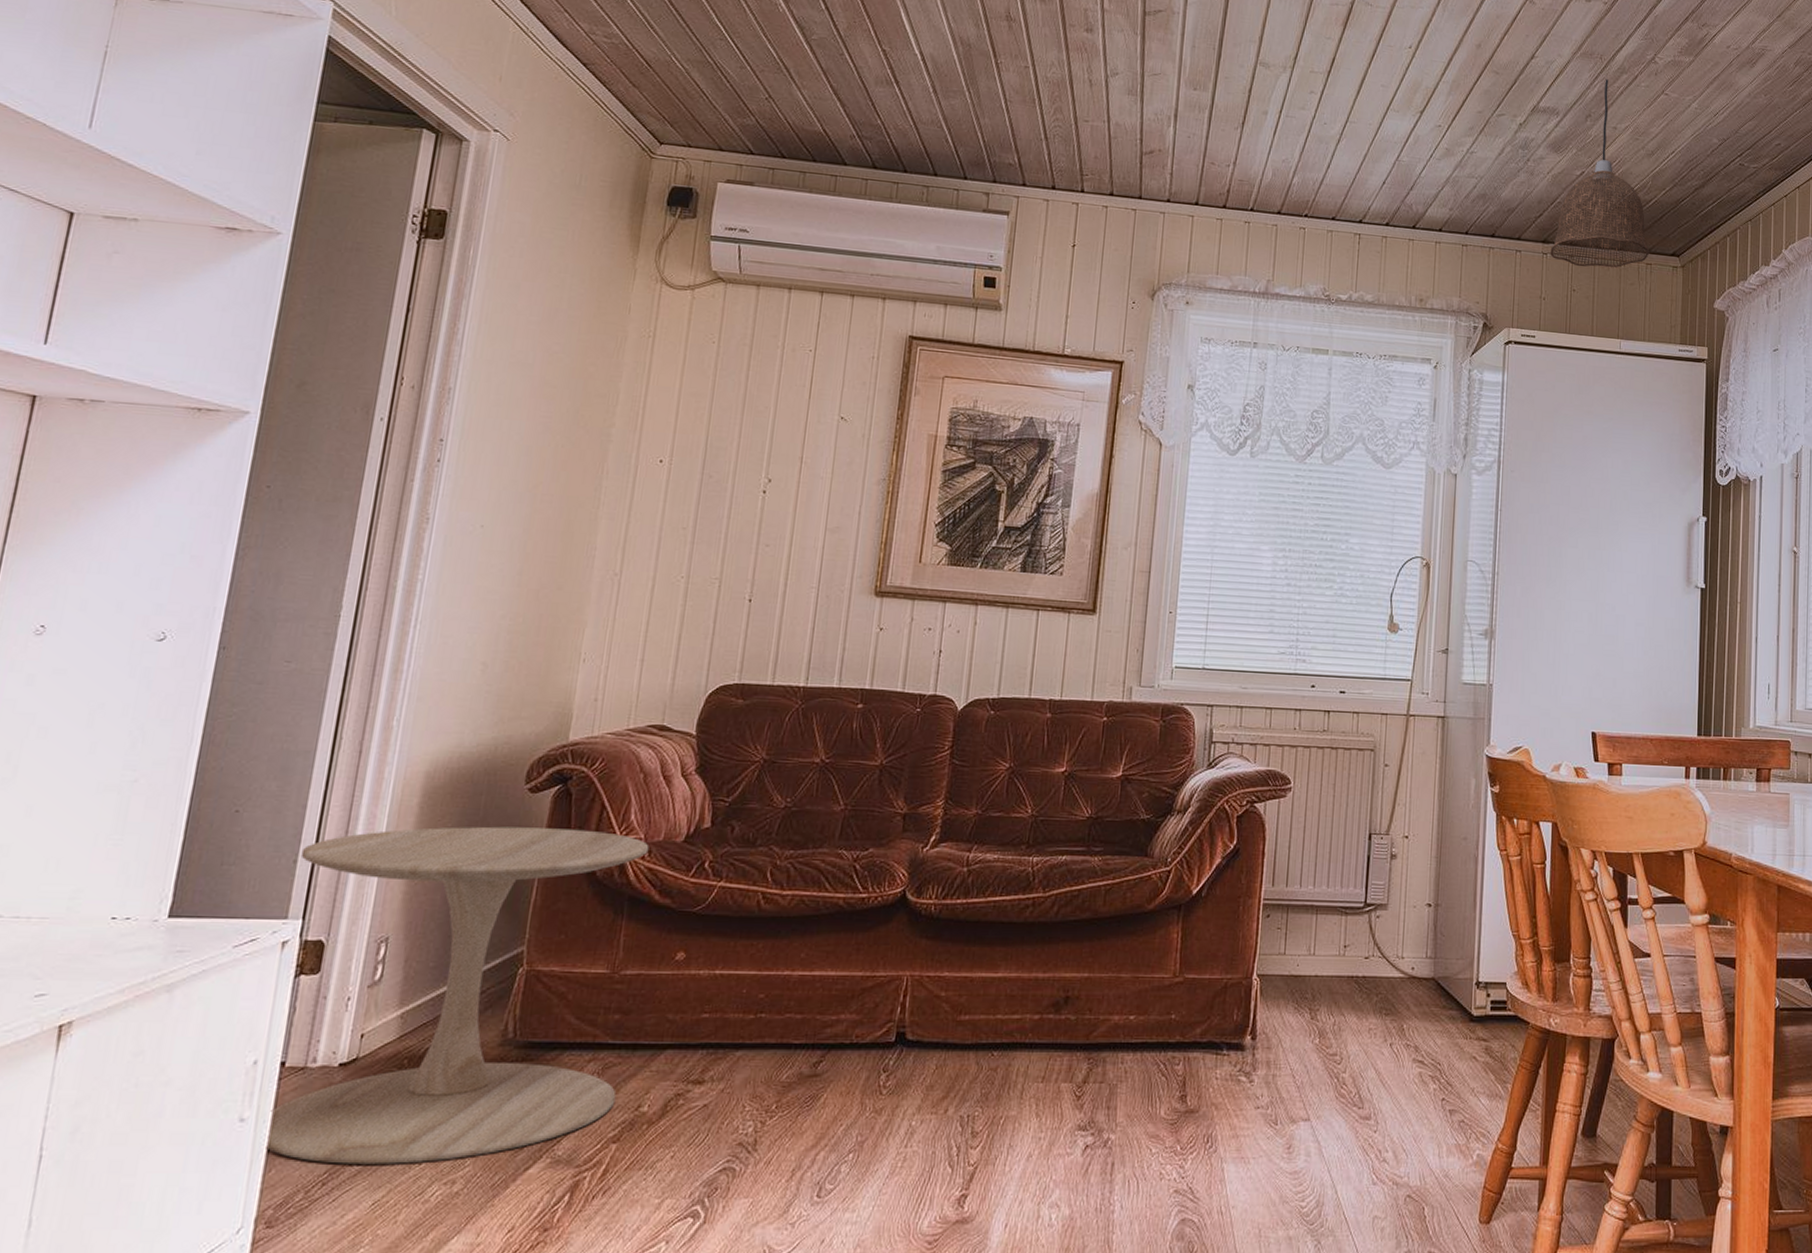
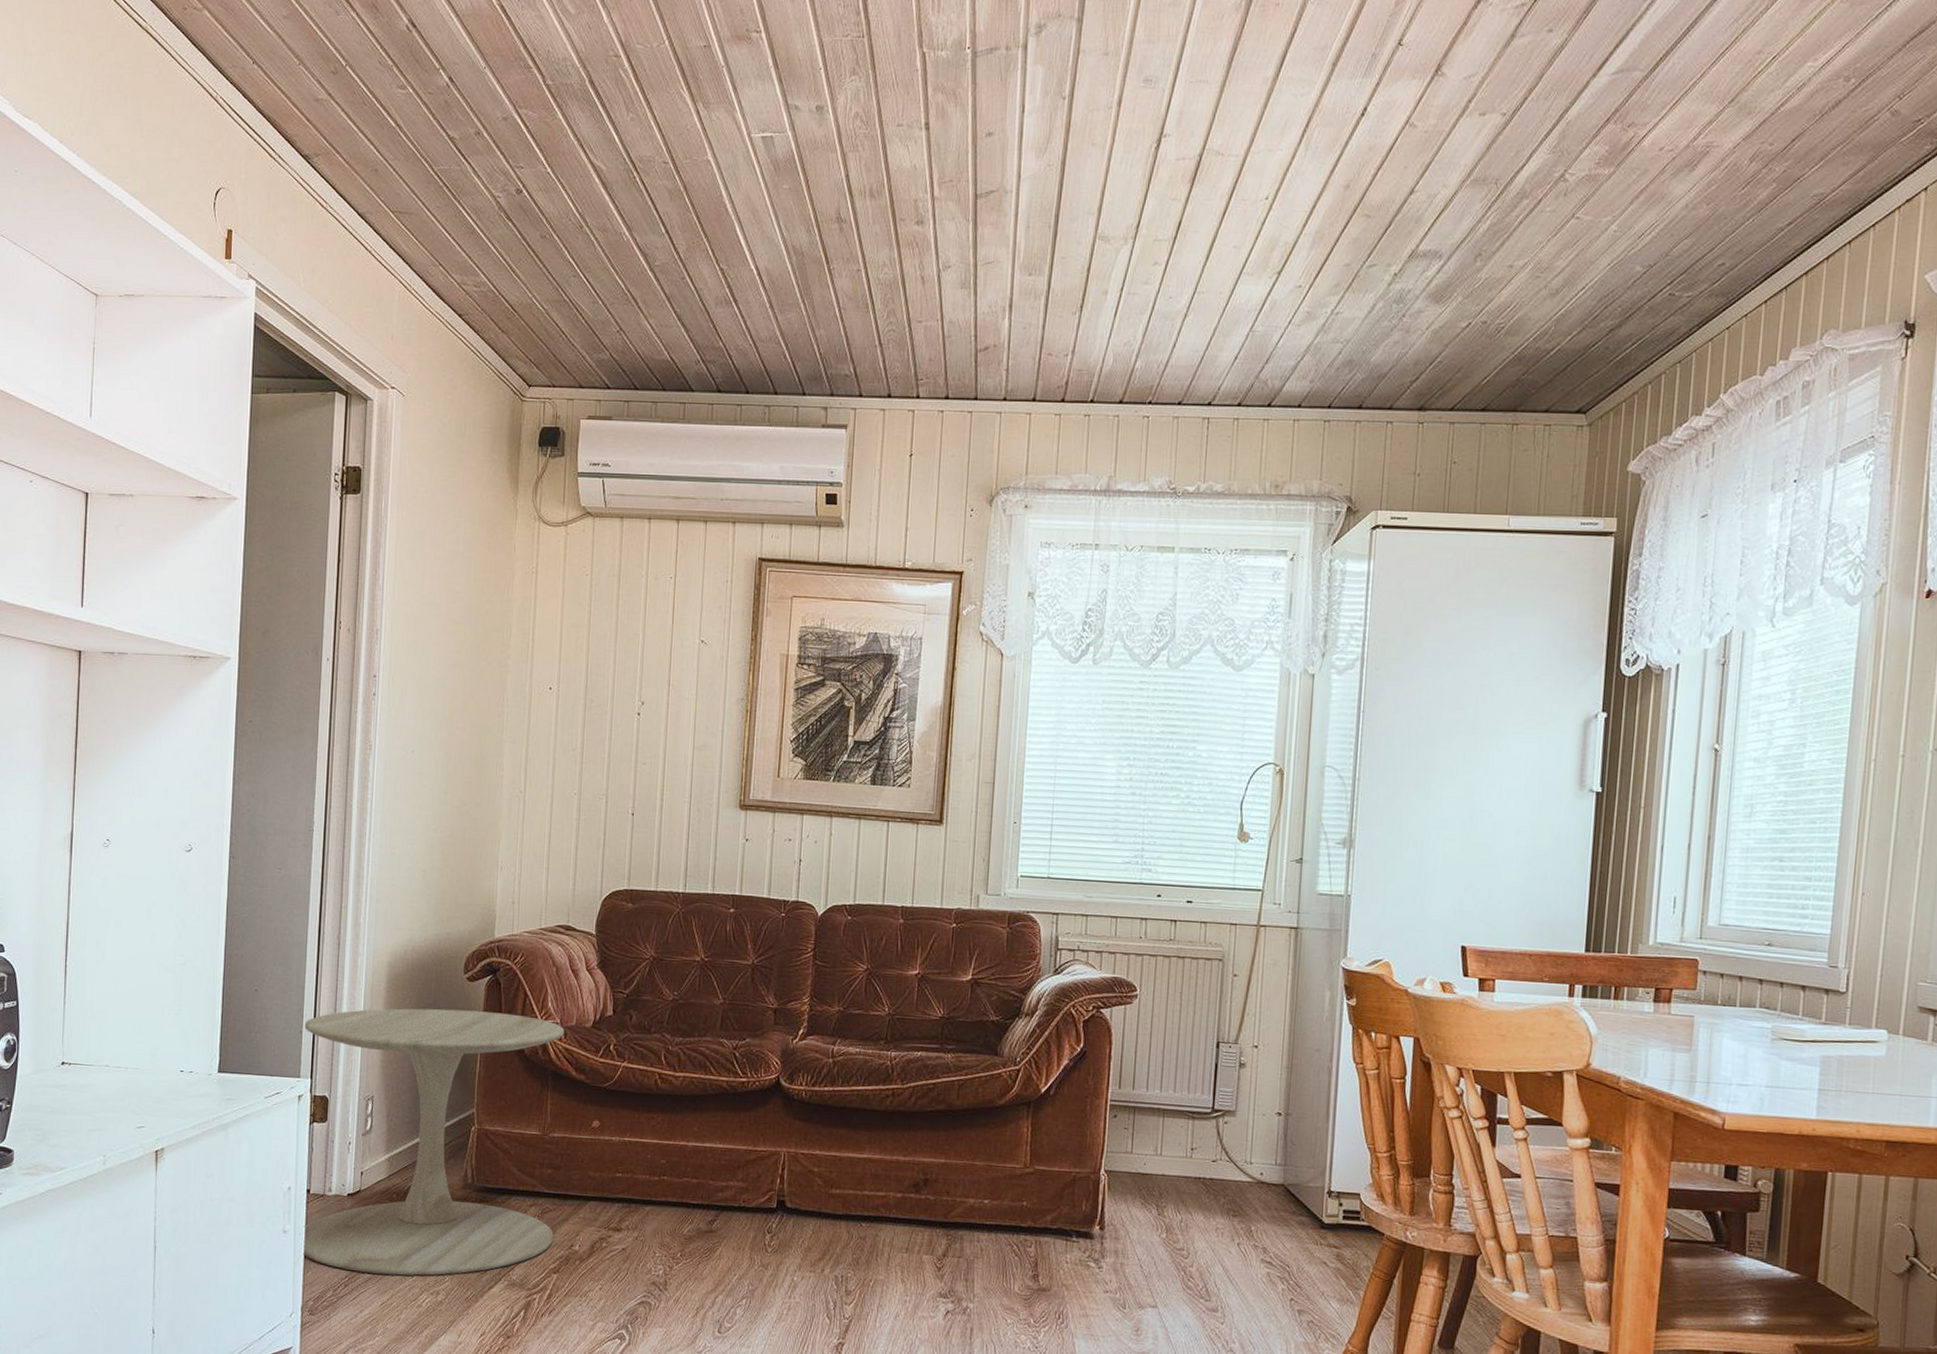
pendant lamp: present [1550,79,1650,268] -> none [1427,208,1549,435]

